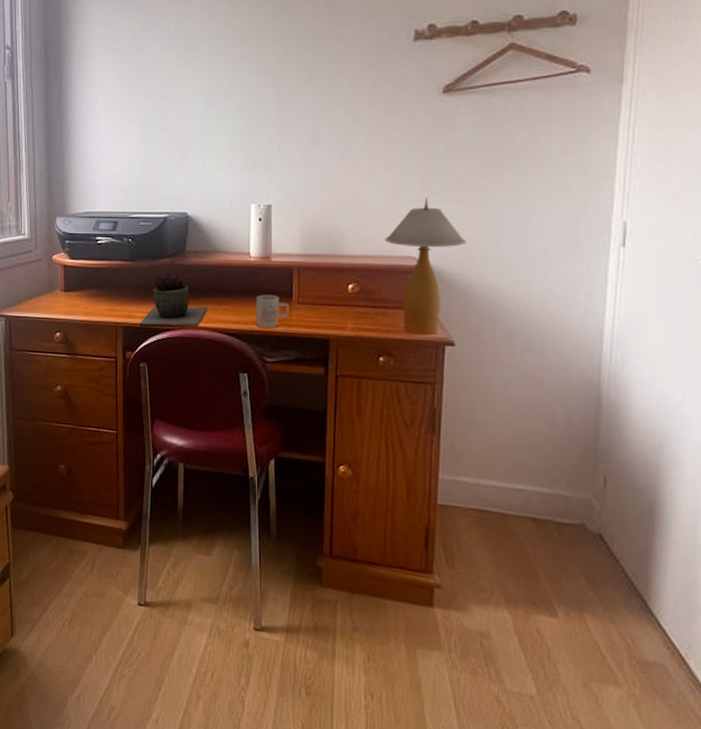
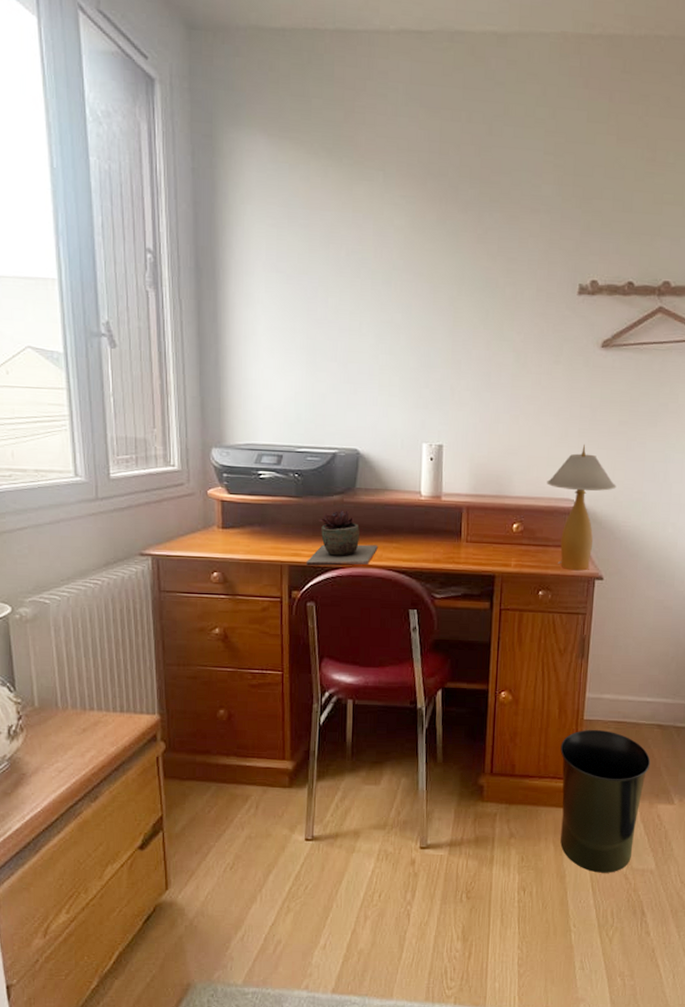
mug: present [255,294,289,329] -> none [425,533,458,566]
waste bin: none [410,516,524,691] -> present [560,729,651,873]

